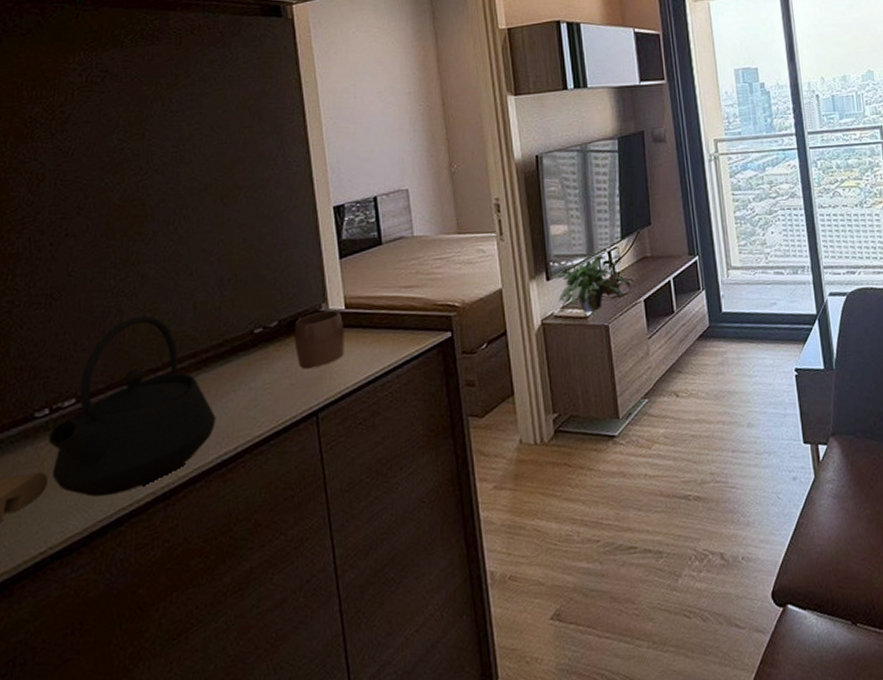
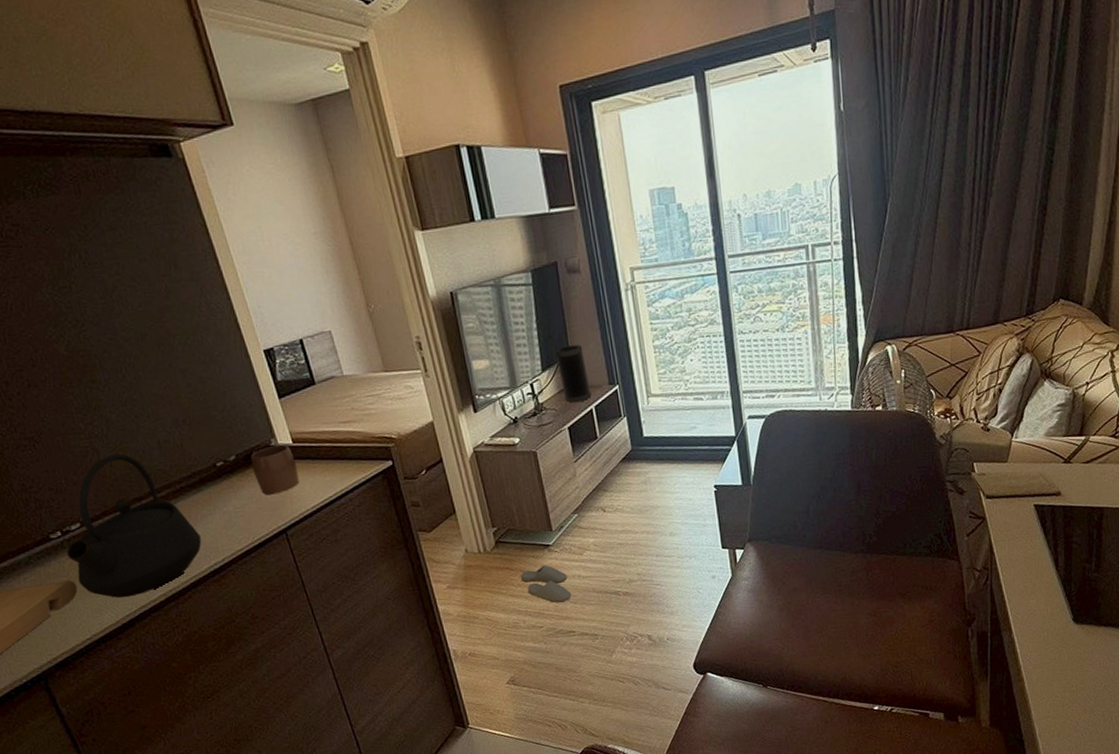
potted plant: present [554,254,631,314] -> none [481,387,555,441]
slippers: none [578,460,635,509] -> present [520,565,571,602]
speaker: none [635,213,670,274] -> present [555,345,592,404]

